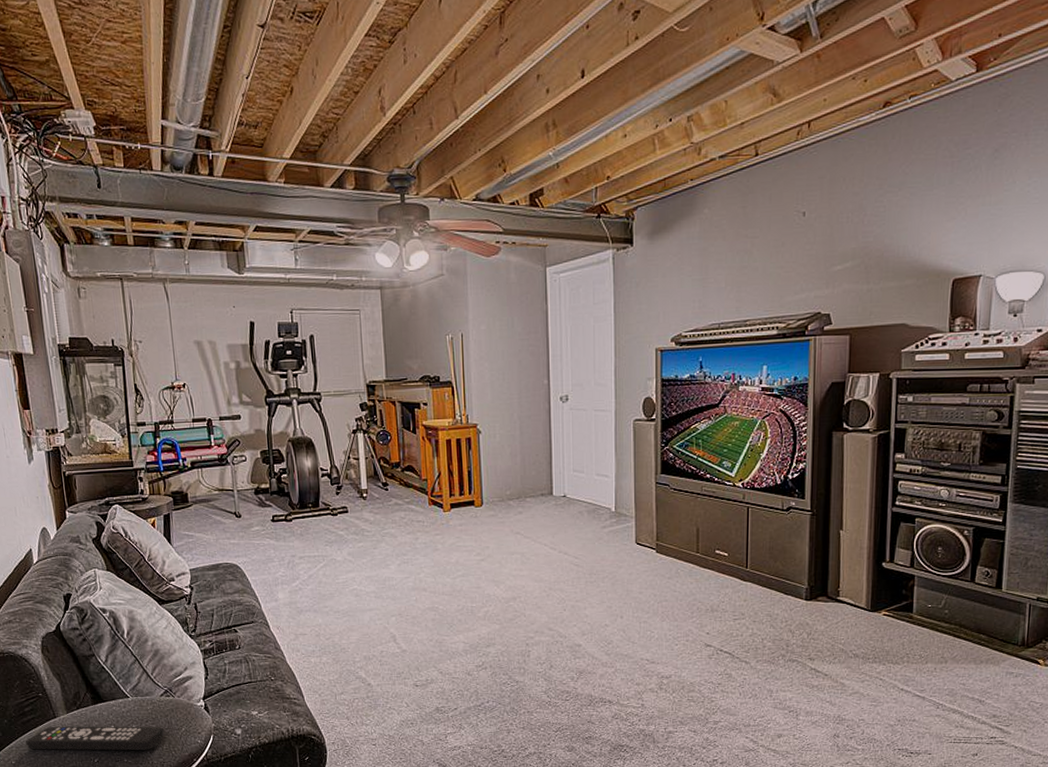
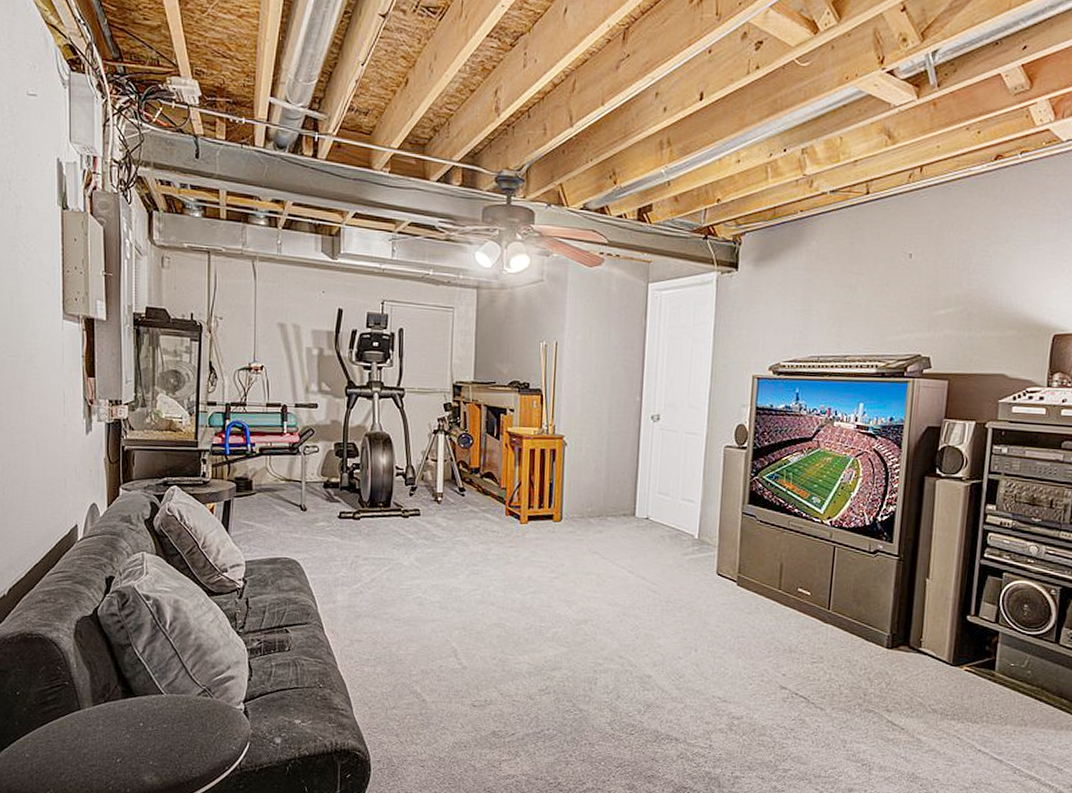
remote control: present [26,726,165,750] -> none [44,718,197,753]

